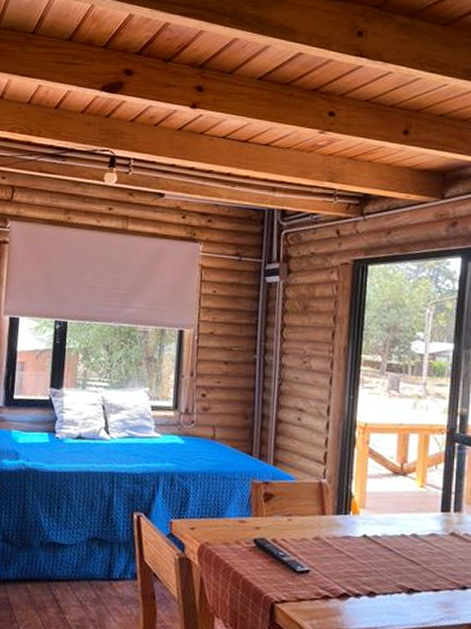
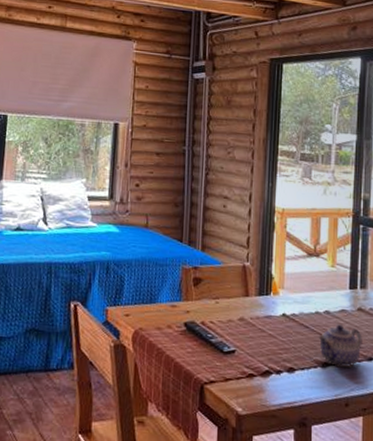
teapot: none [403,549,455,595] -> present [318,324,362,367]

